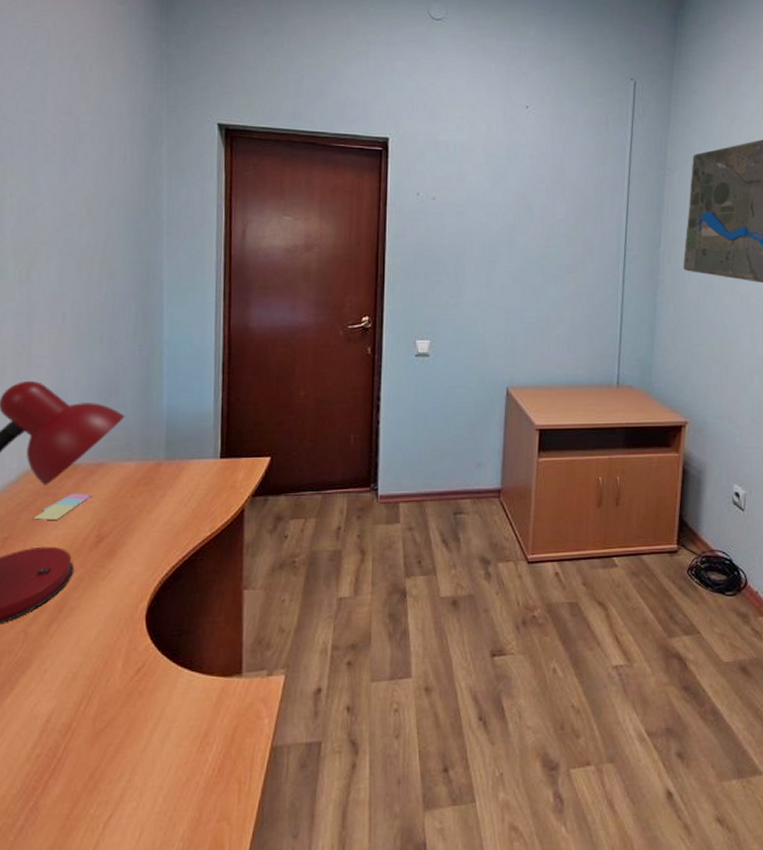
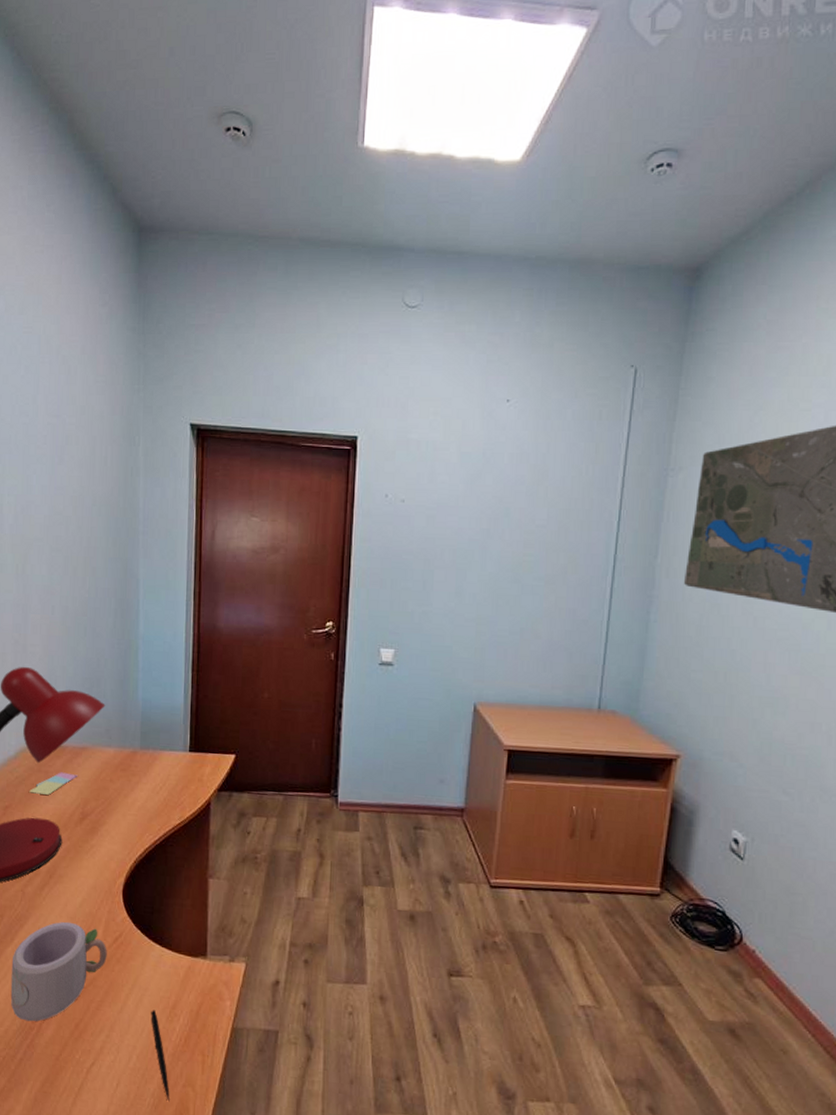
mug: none [9,659,128,781] -> present [10,921,107,1022]
pen: none [179,742,202,841] -> present [151,1010,170,1101]

